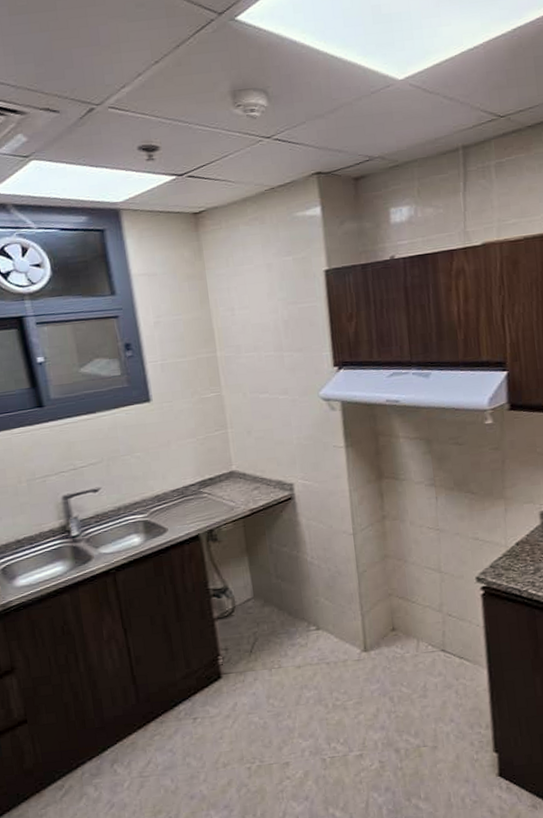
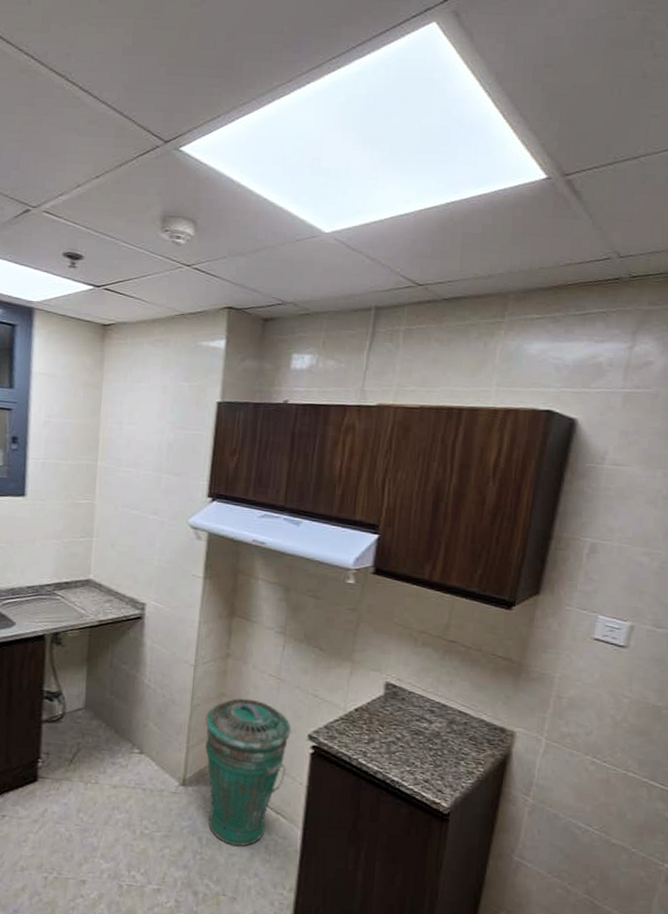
trash can: none [374,554,461,699] -> present [205,698,292,846]

